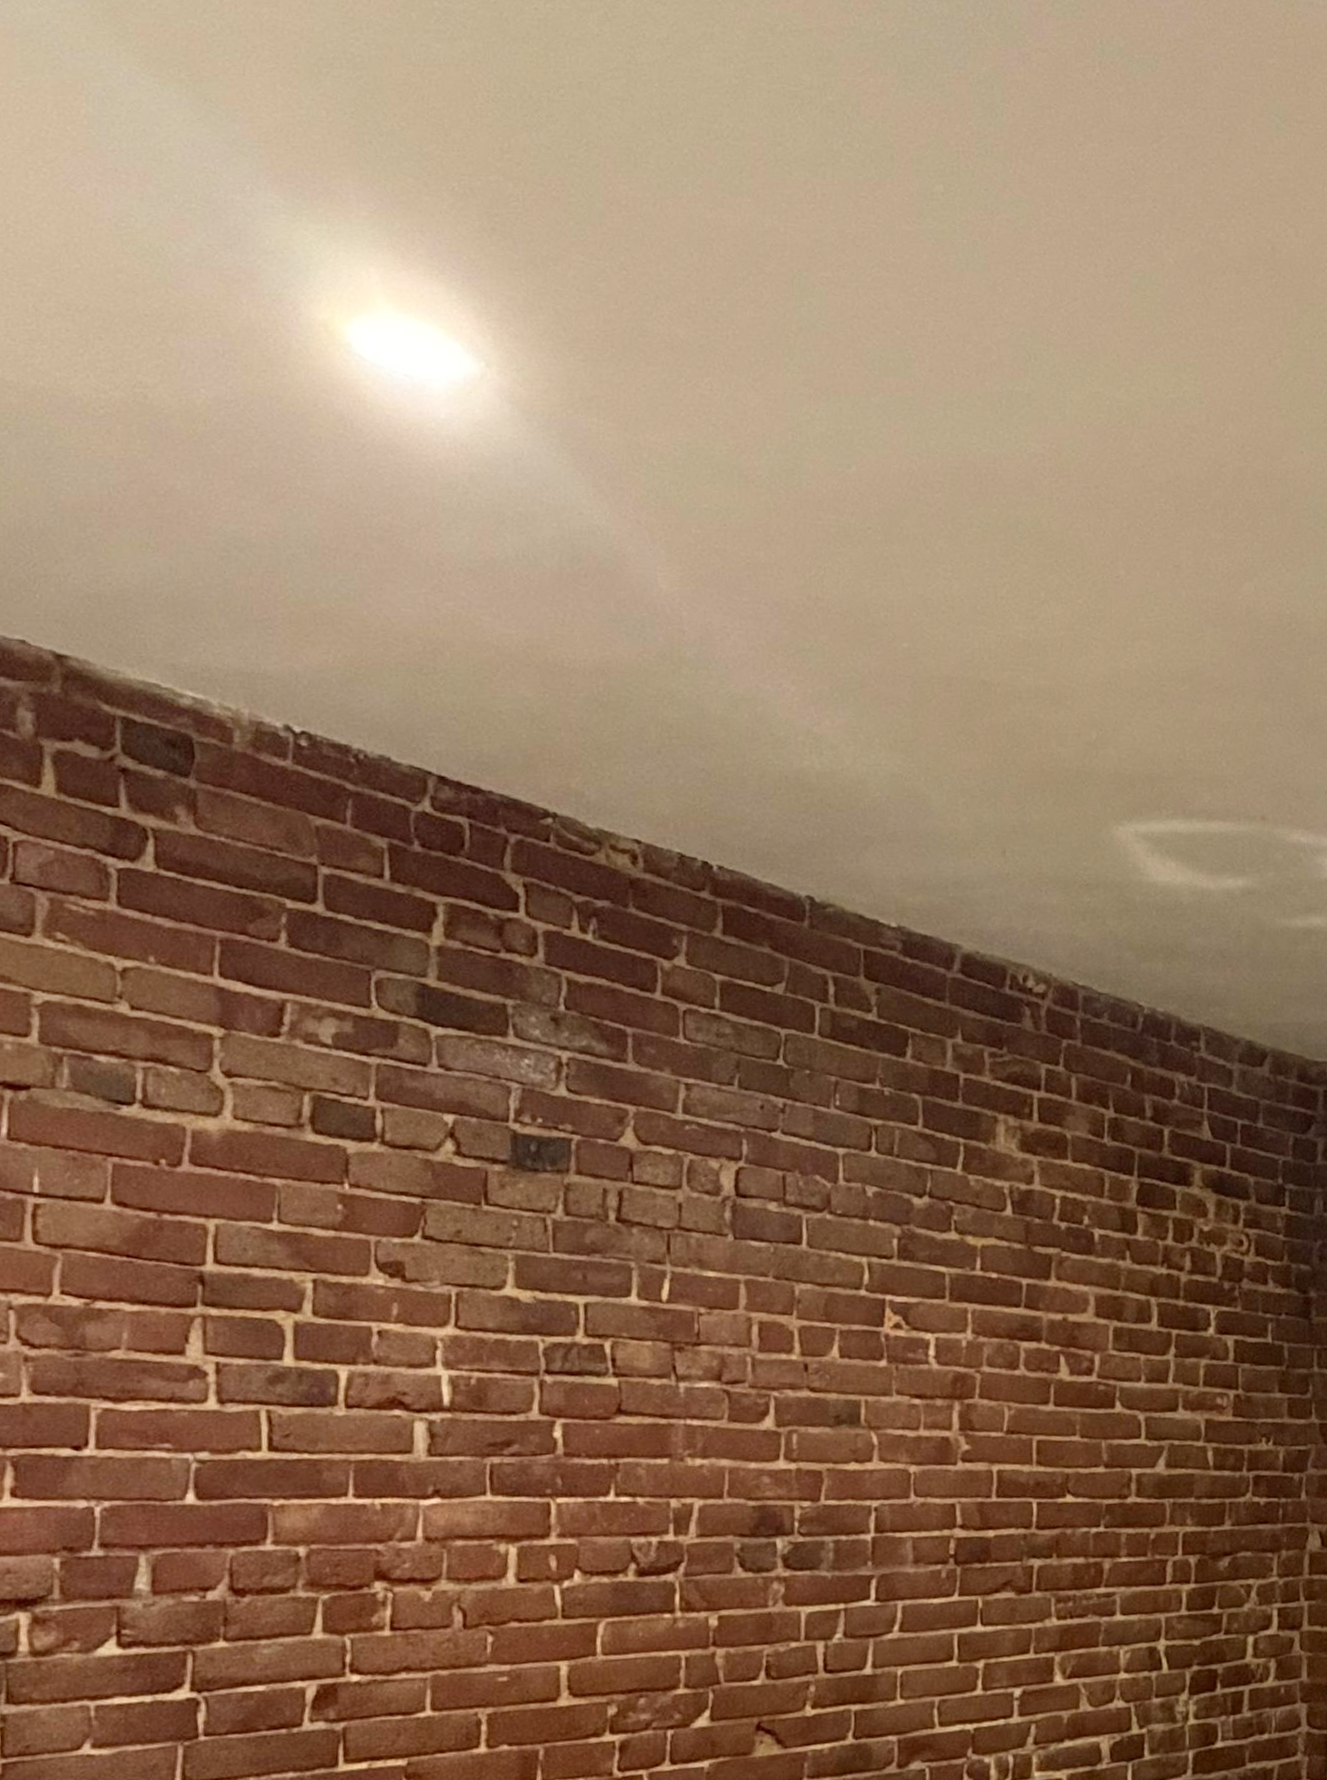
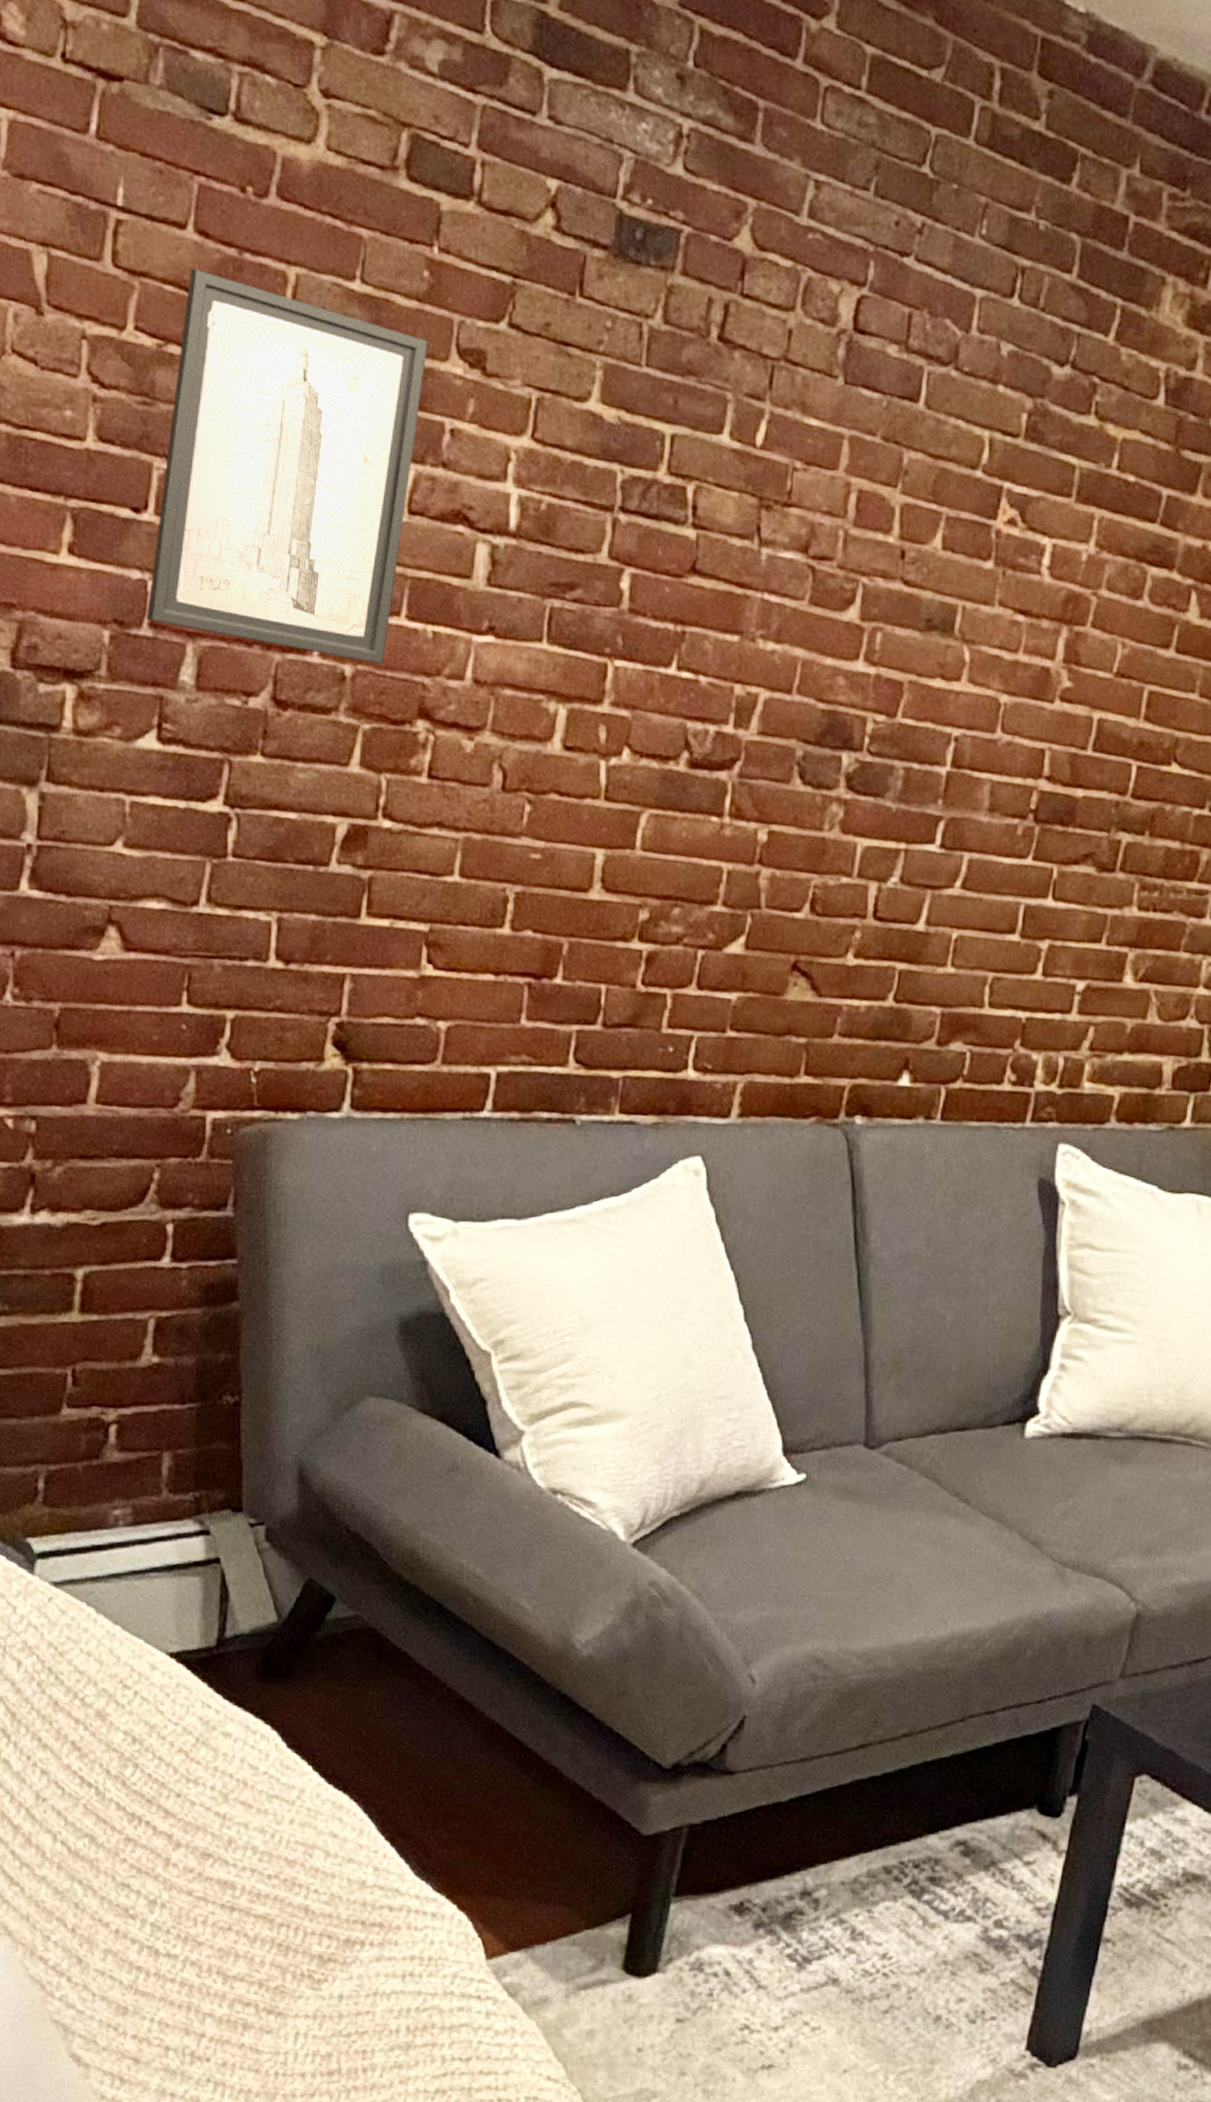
wall art: none [95,1234,349,1543] -> present [146,268,428,664]

